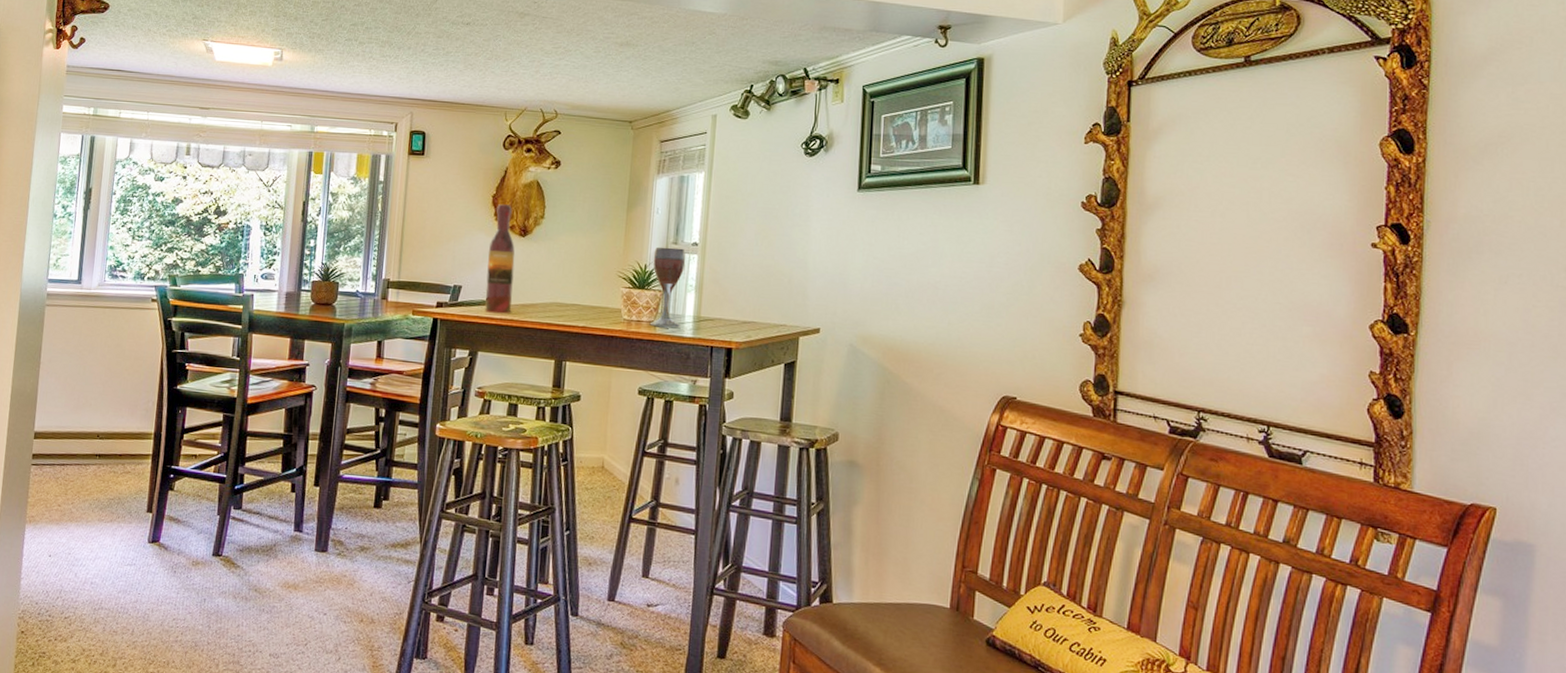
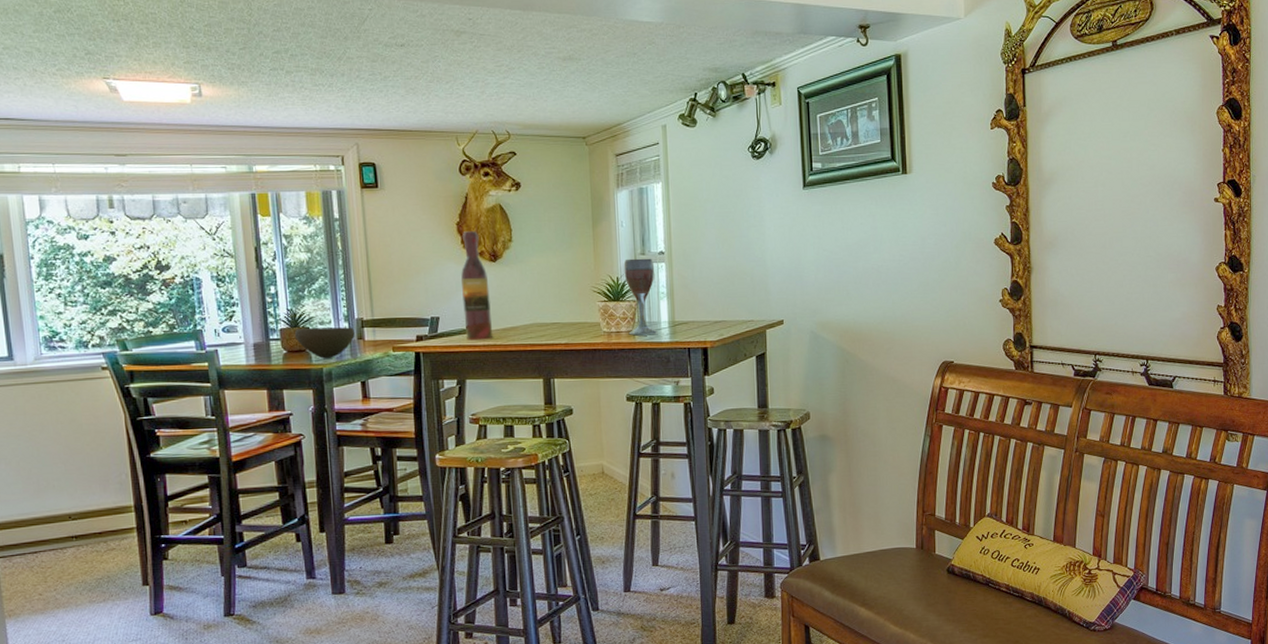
bowl: none [325,283,380,315] -> present [295,327,355,359]

